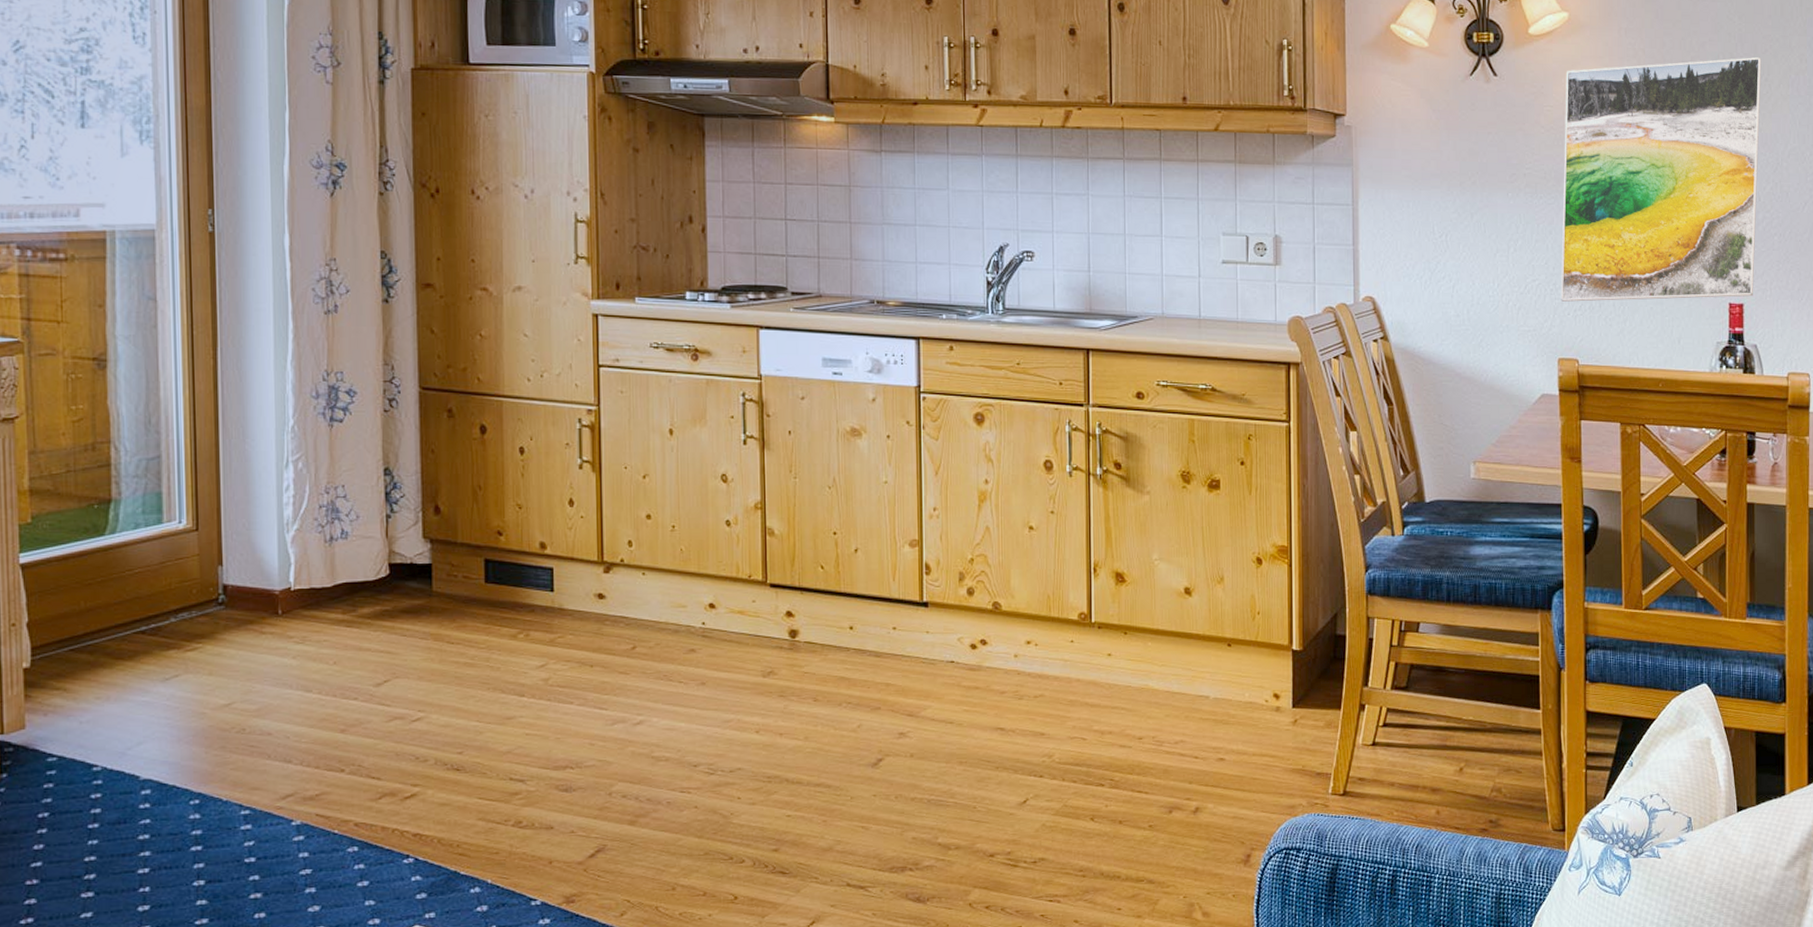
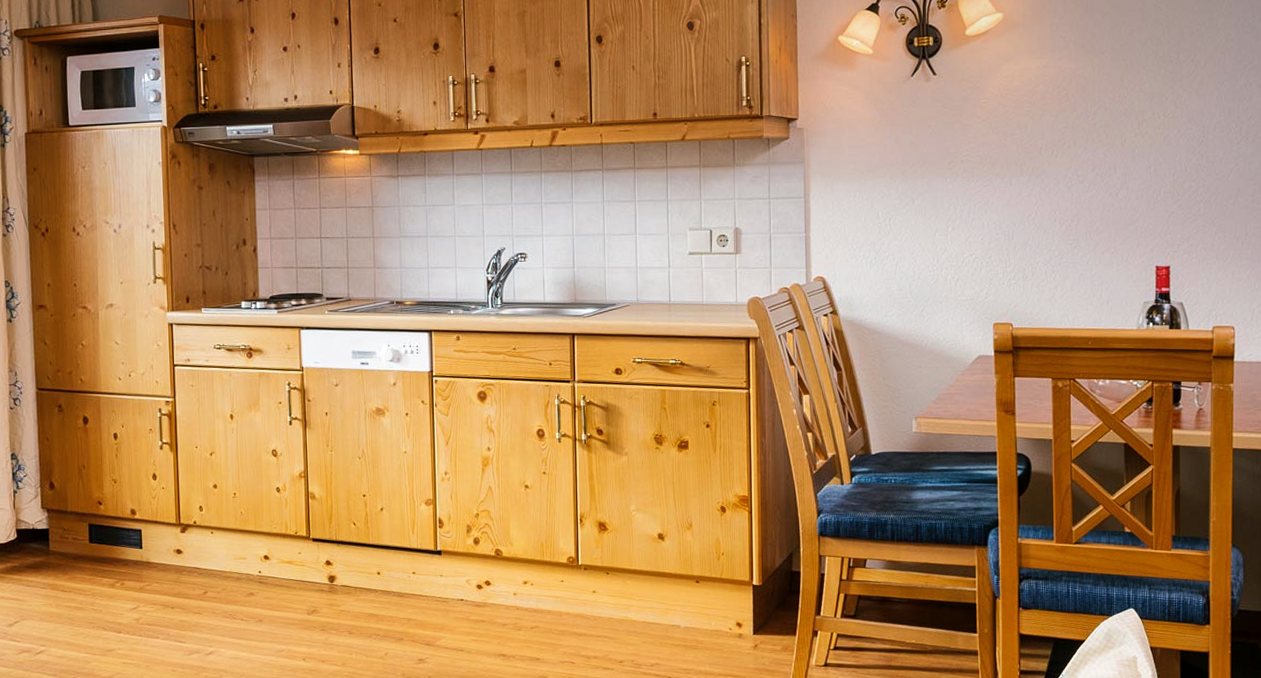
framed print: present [1561,56,1762,302] -> none [996,39,1188,272]

